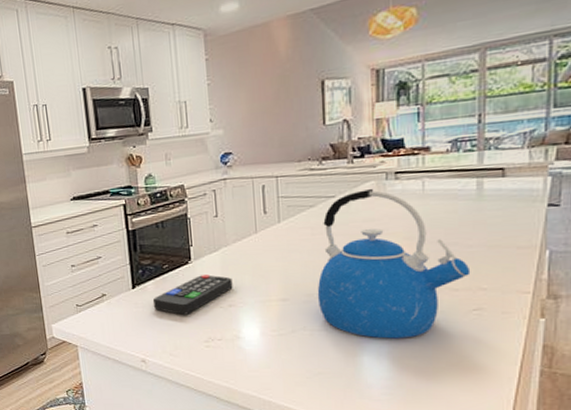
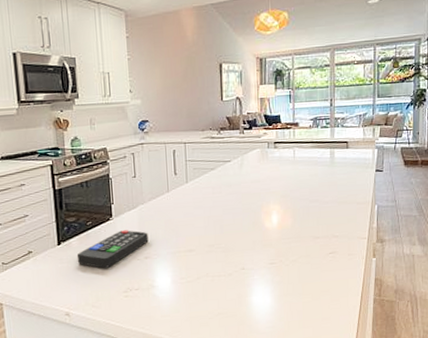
kettle: present [317,188,471,339] -> none [217,155,327,281]

